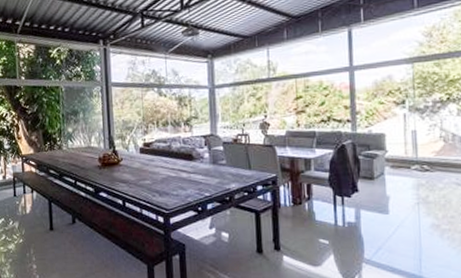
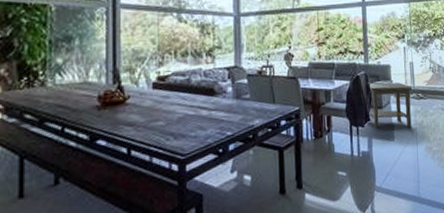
side table: none [355,152,413,201] -> present [367,82,412,129]

